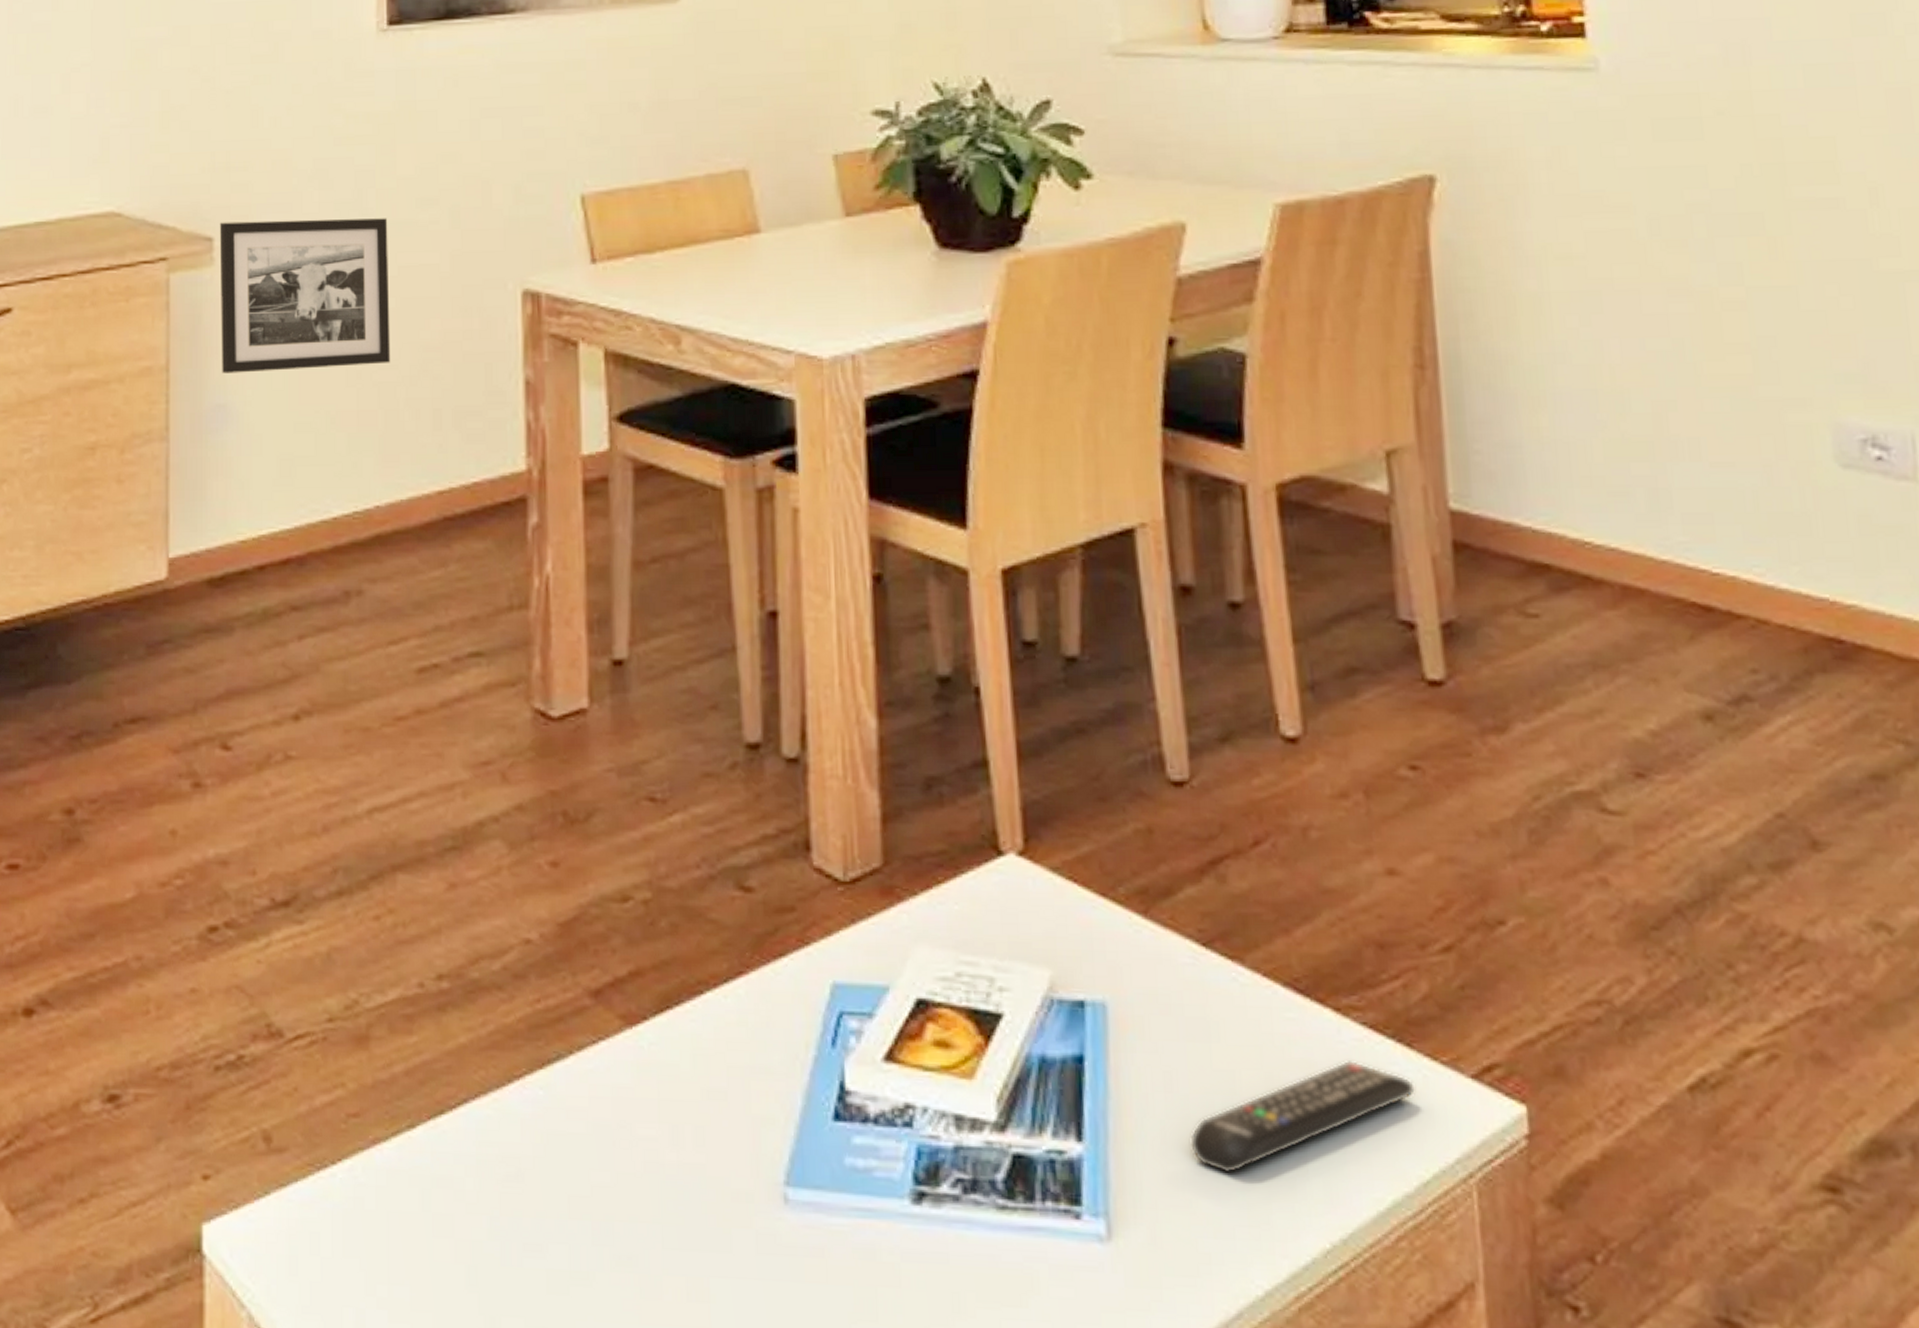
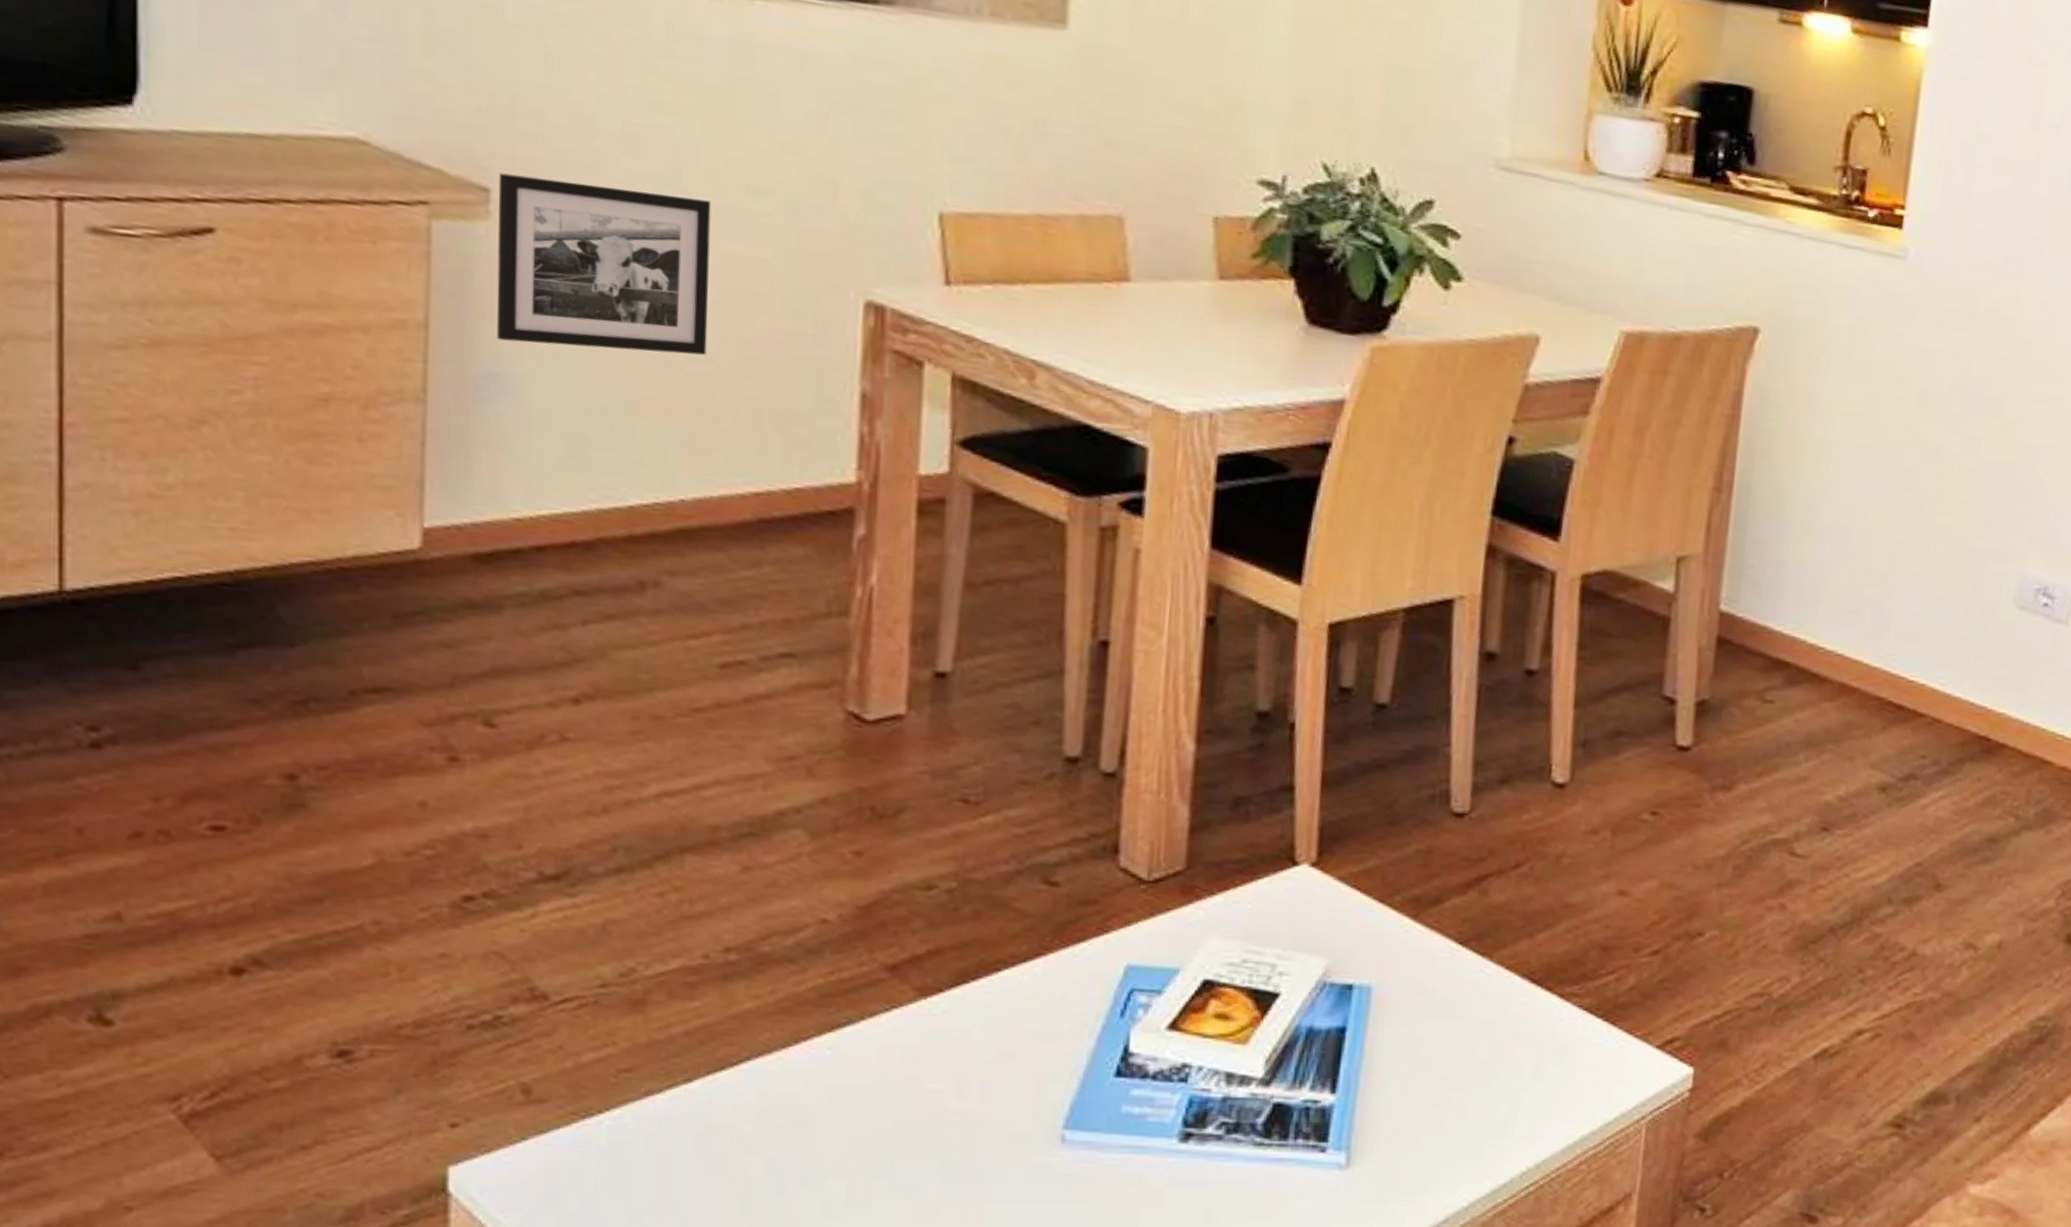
remote control: present [1189,1059,1416,1174] -> none [1425,1033,1613,1118]

